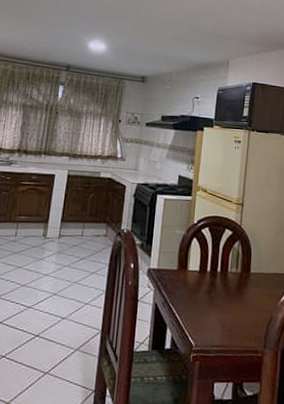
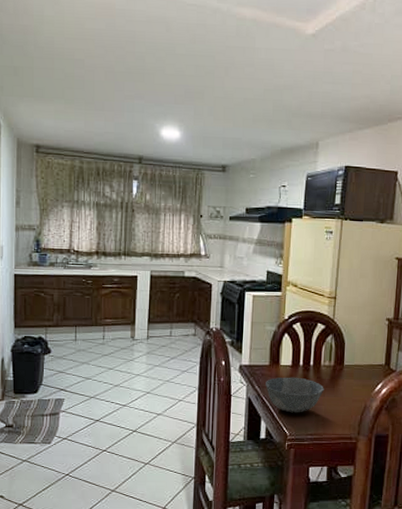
bowl: none [173,283,231,322] -> present [265,377,324,413]

